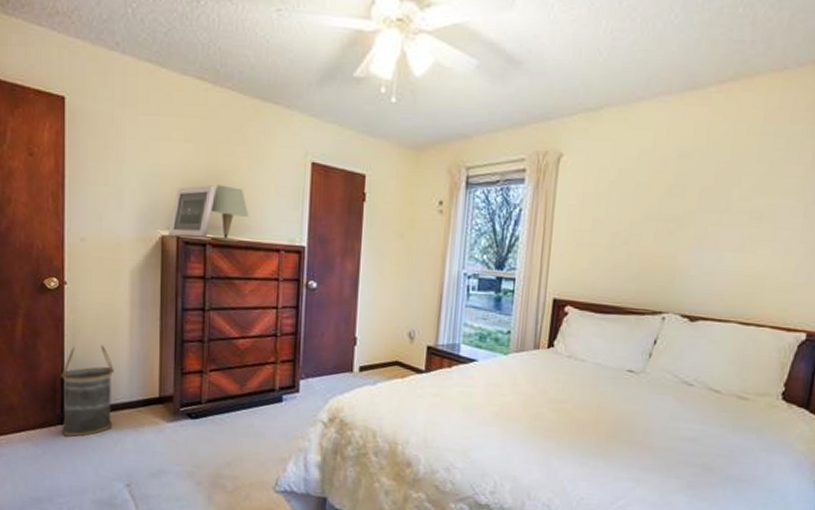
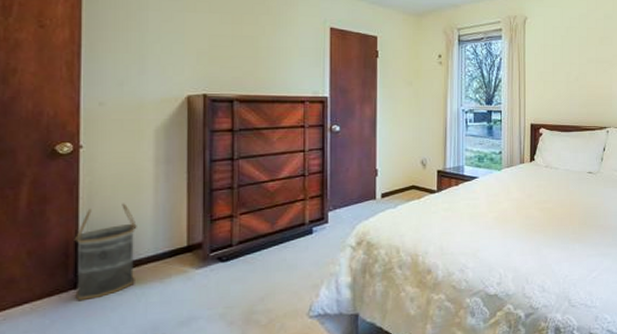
picture frame: present [168,185,217,239] -> none [195,49,243,96]
table lamp: present [210,184,249,243] -> none [237,48,275,98]

